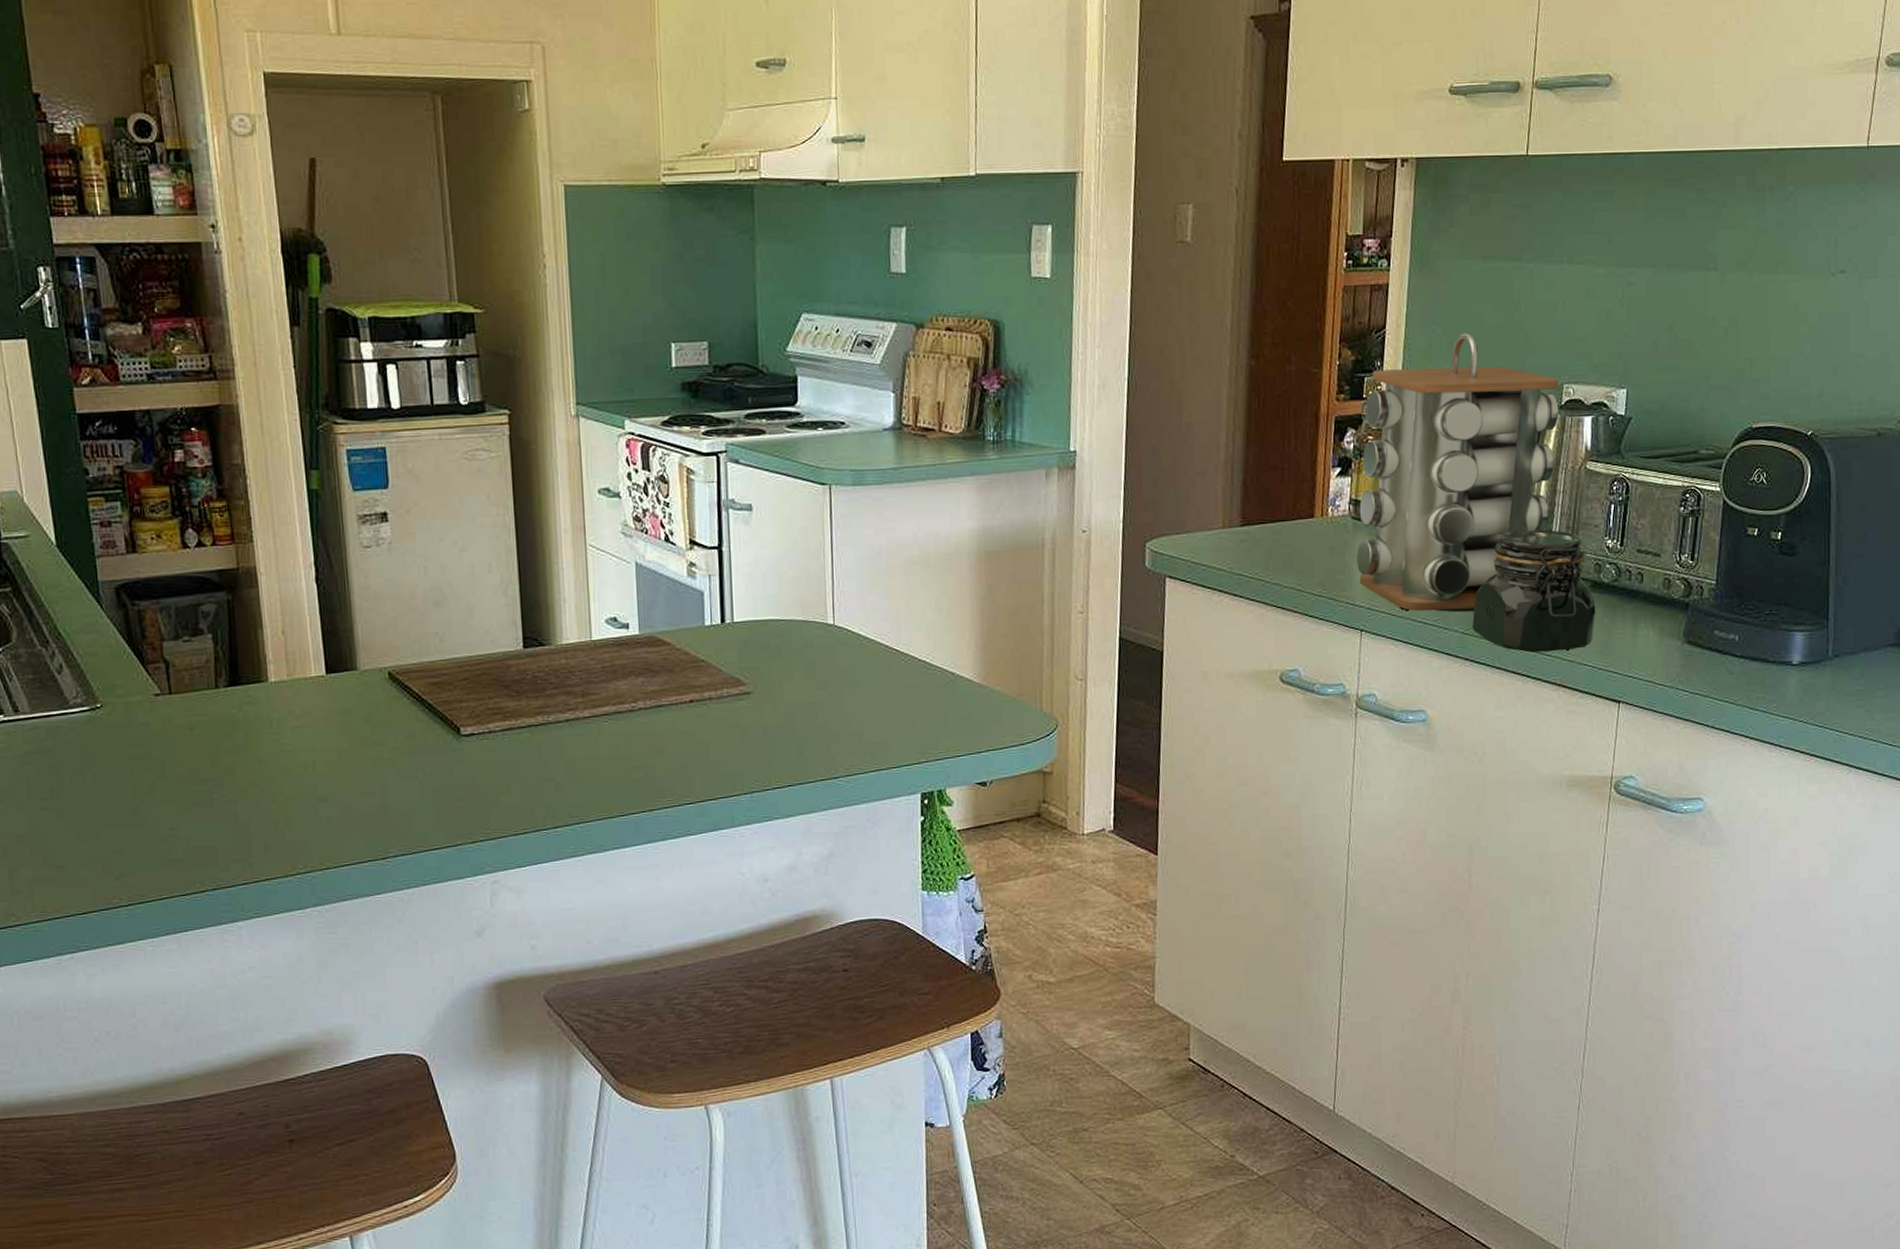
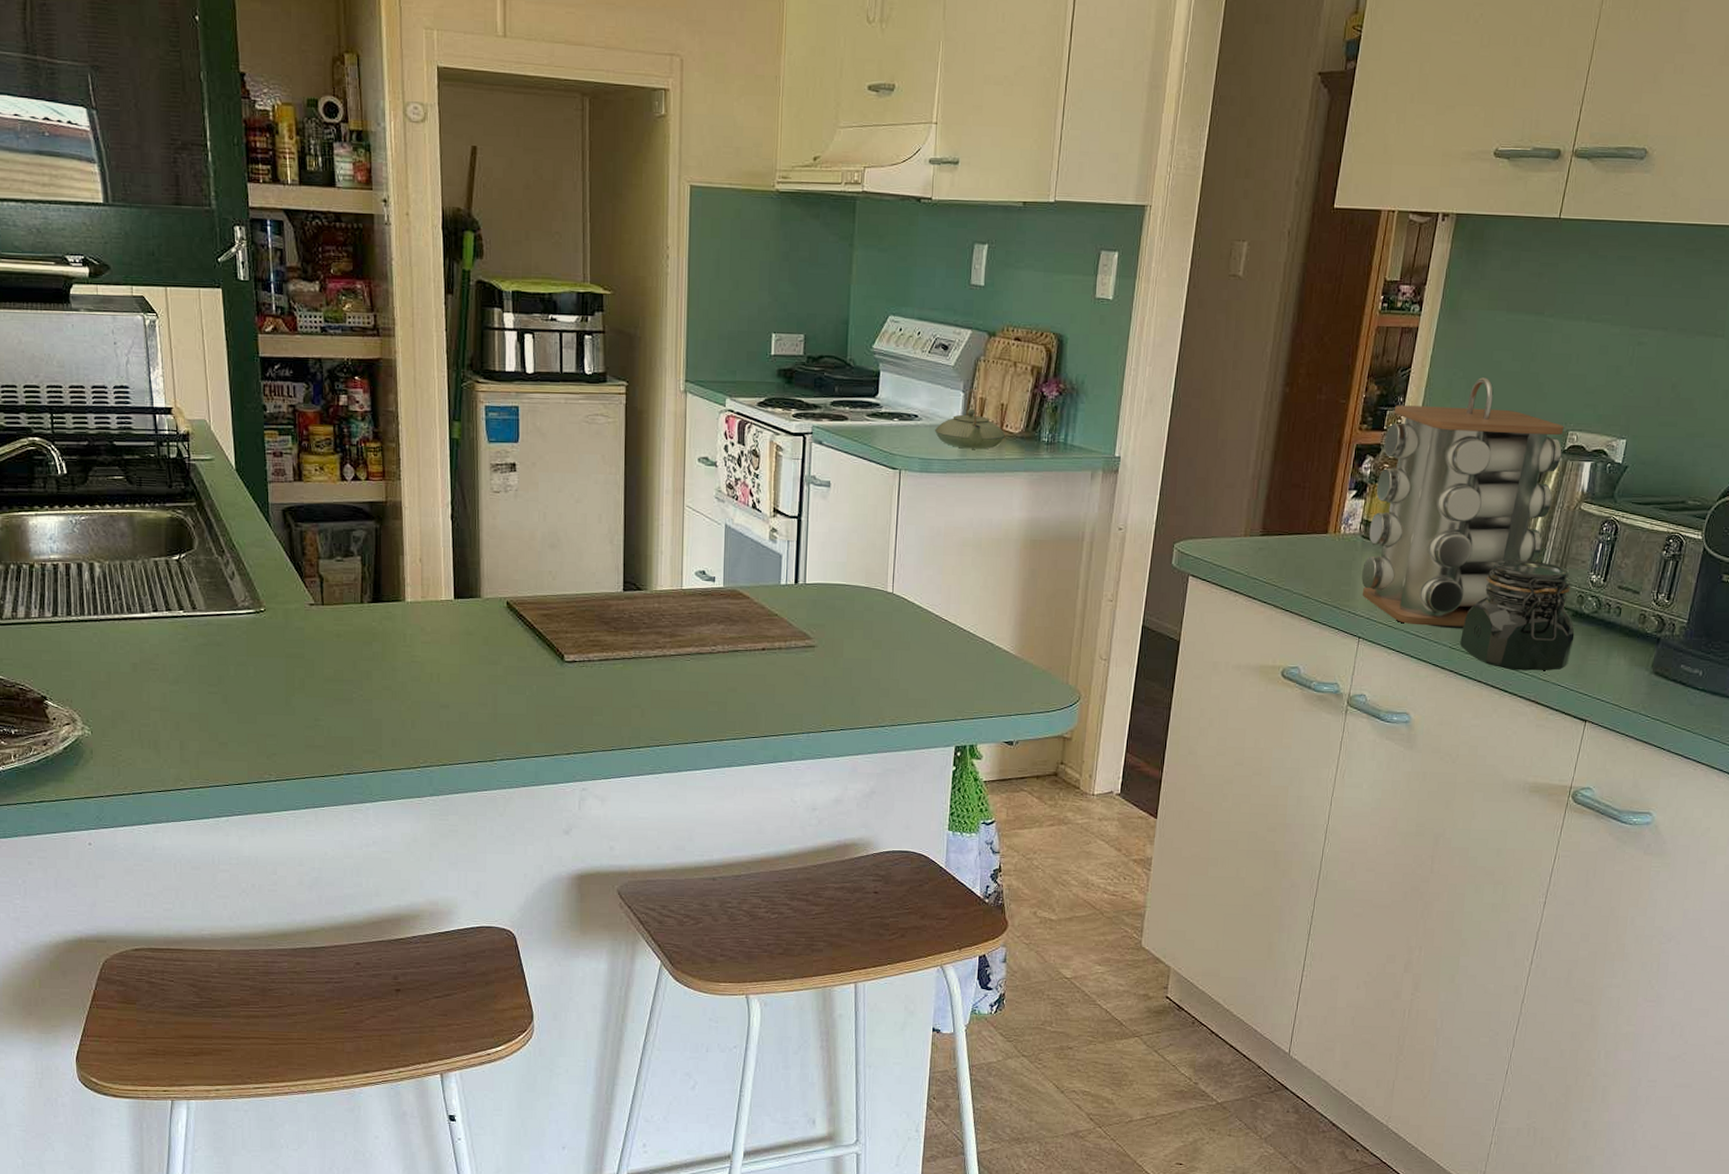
teapot: none [864,388,945,456] -> present [934,388,1005,450]

